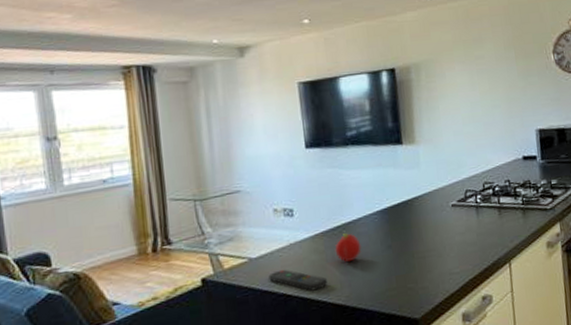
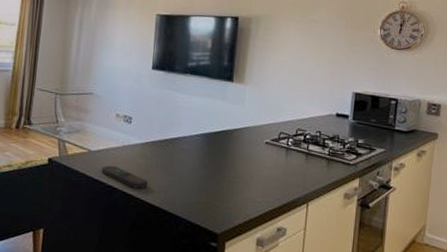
fruit: present [335,233,362,262] -> none [159,147,182,171]

